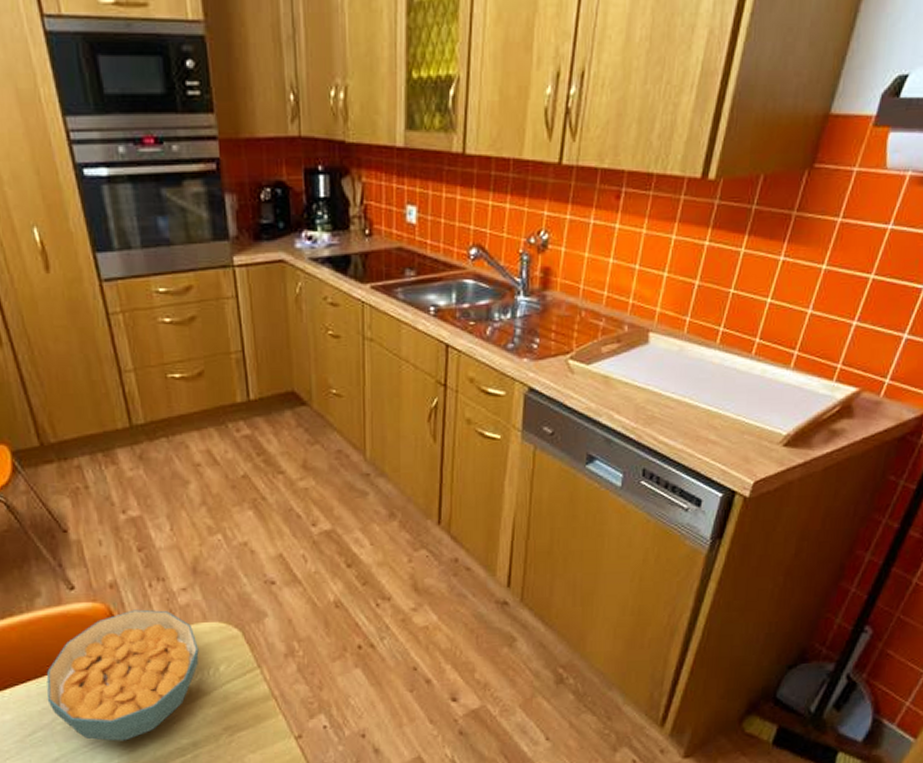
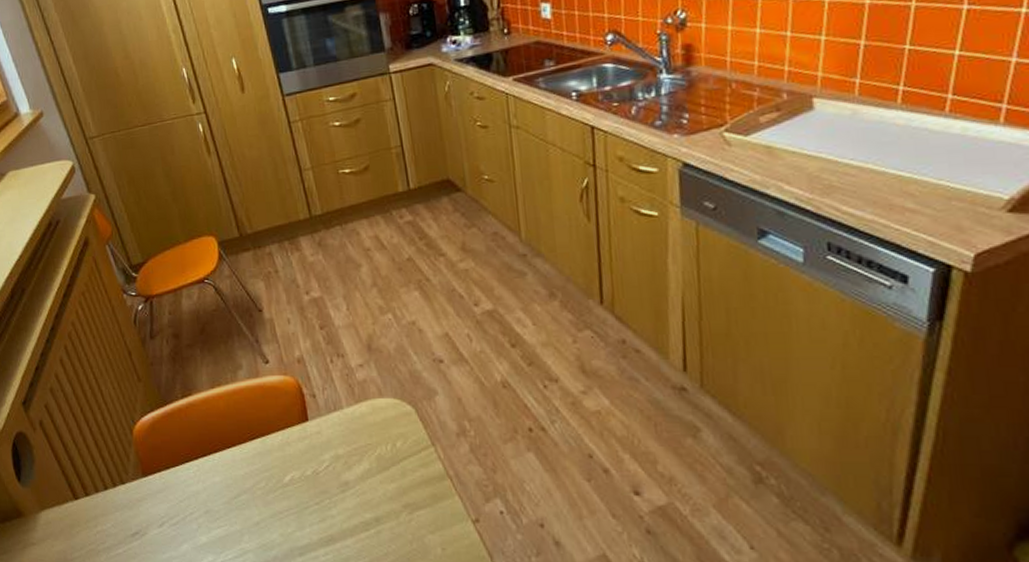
cereal bowl: present [46,609,199,741] -> none [248,383,378,511]

